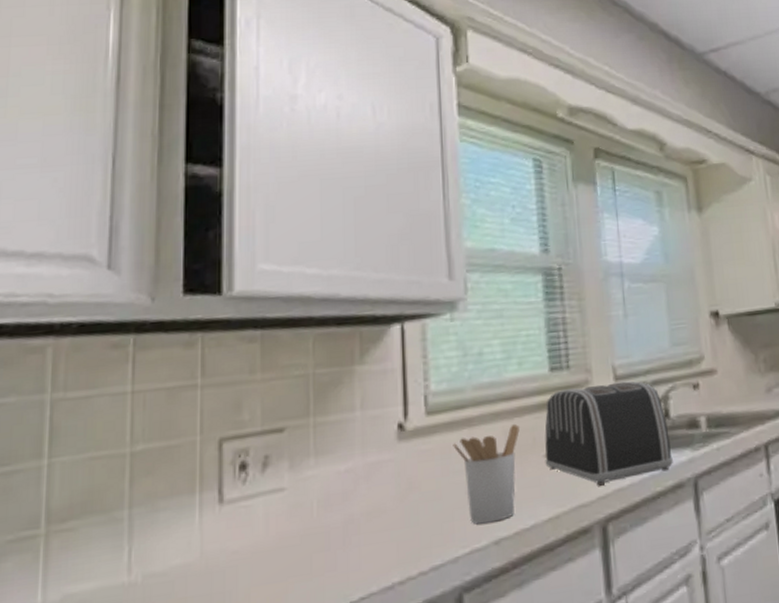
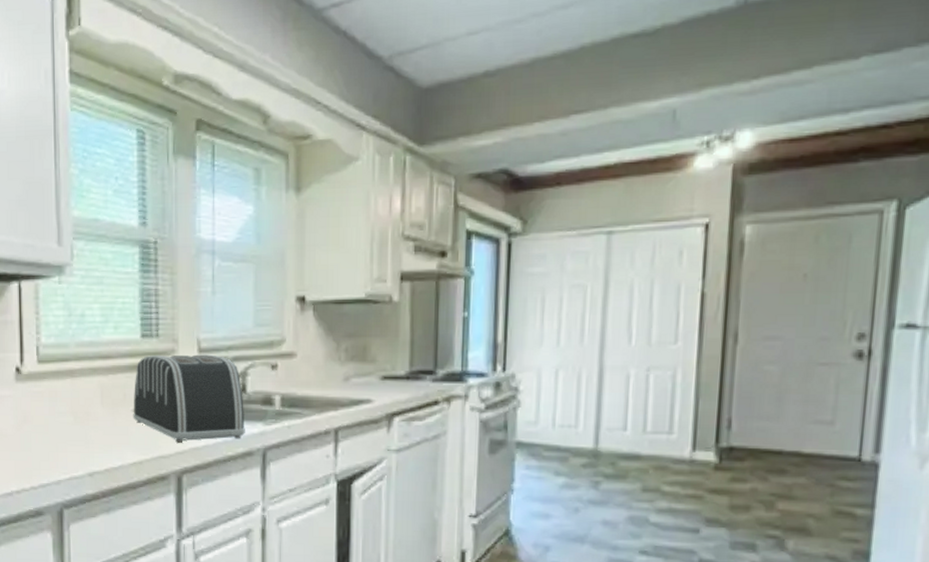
utensil holder: present [453,423,520,524] -> none [58,379,113,458]

